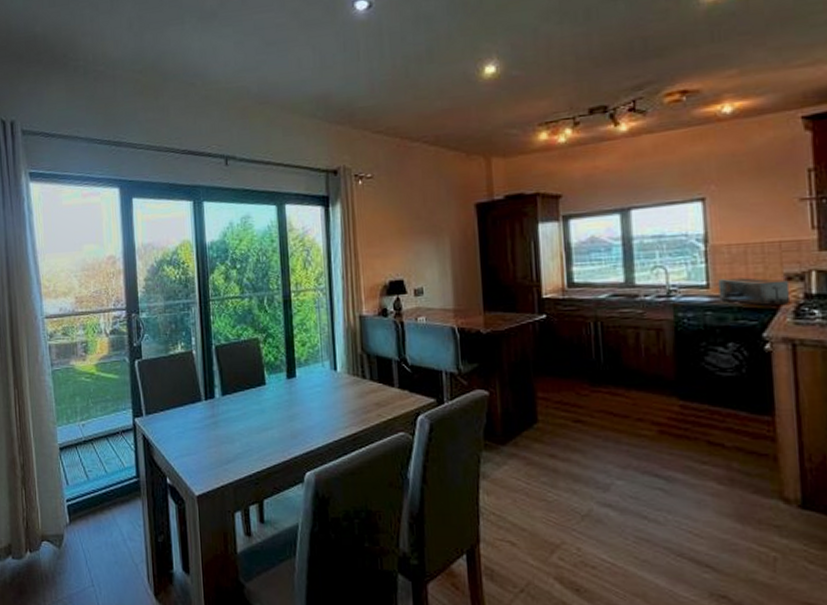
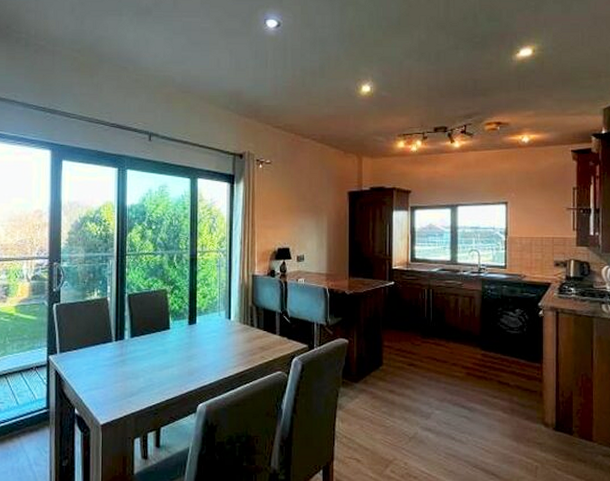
toaster: present [718,277,791,307] -> none [512,262,557,284]

